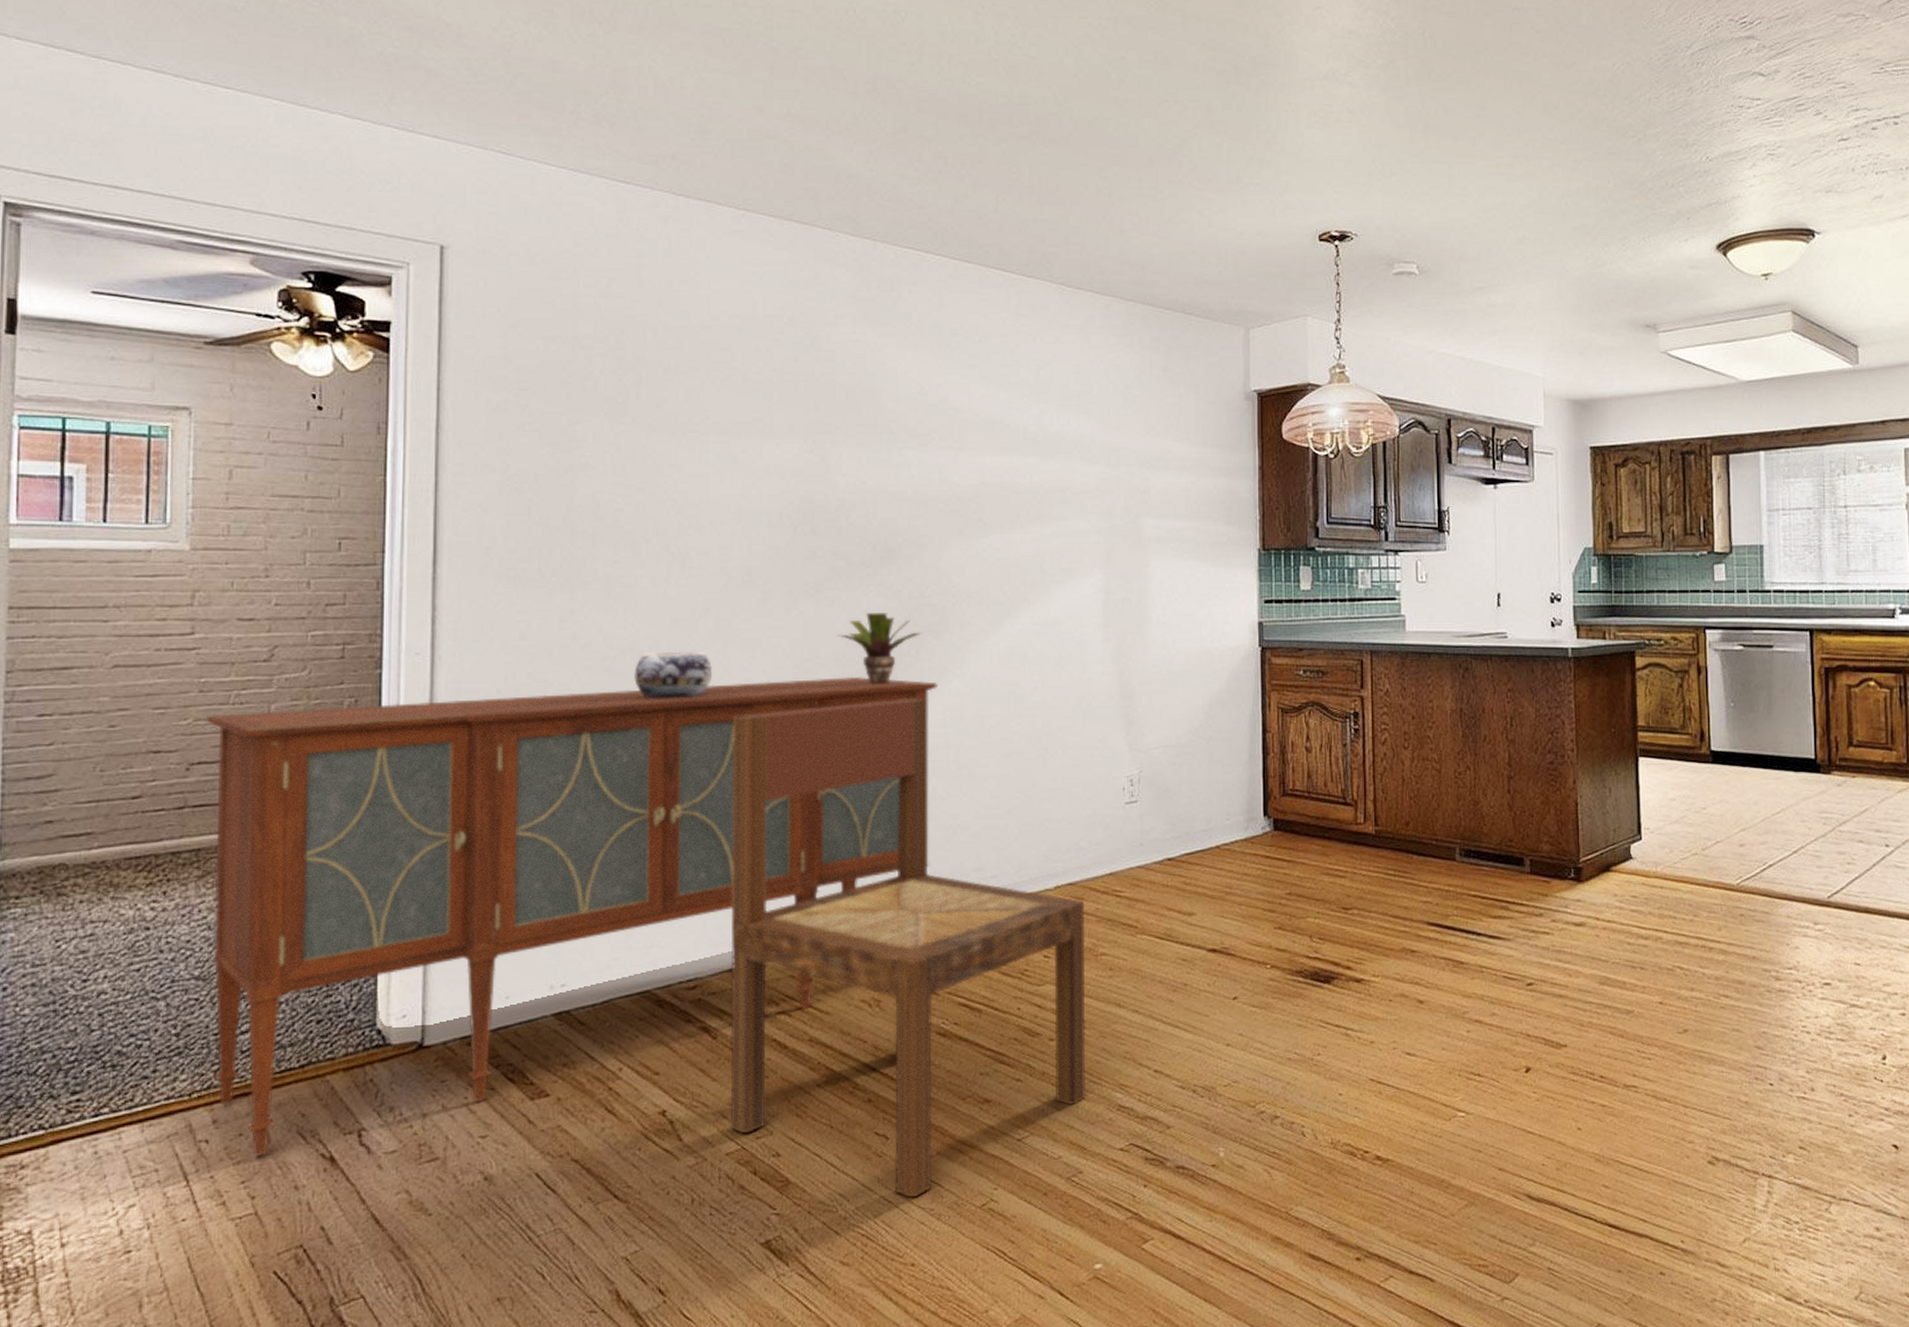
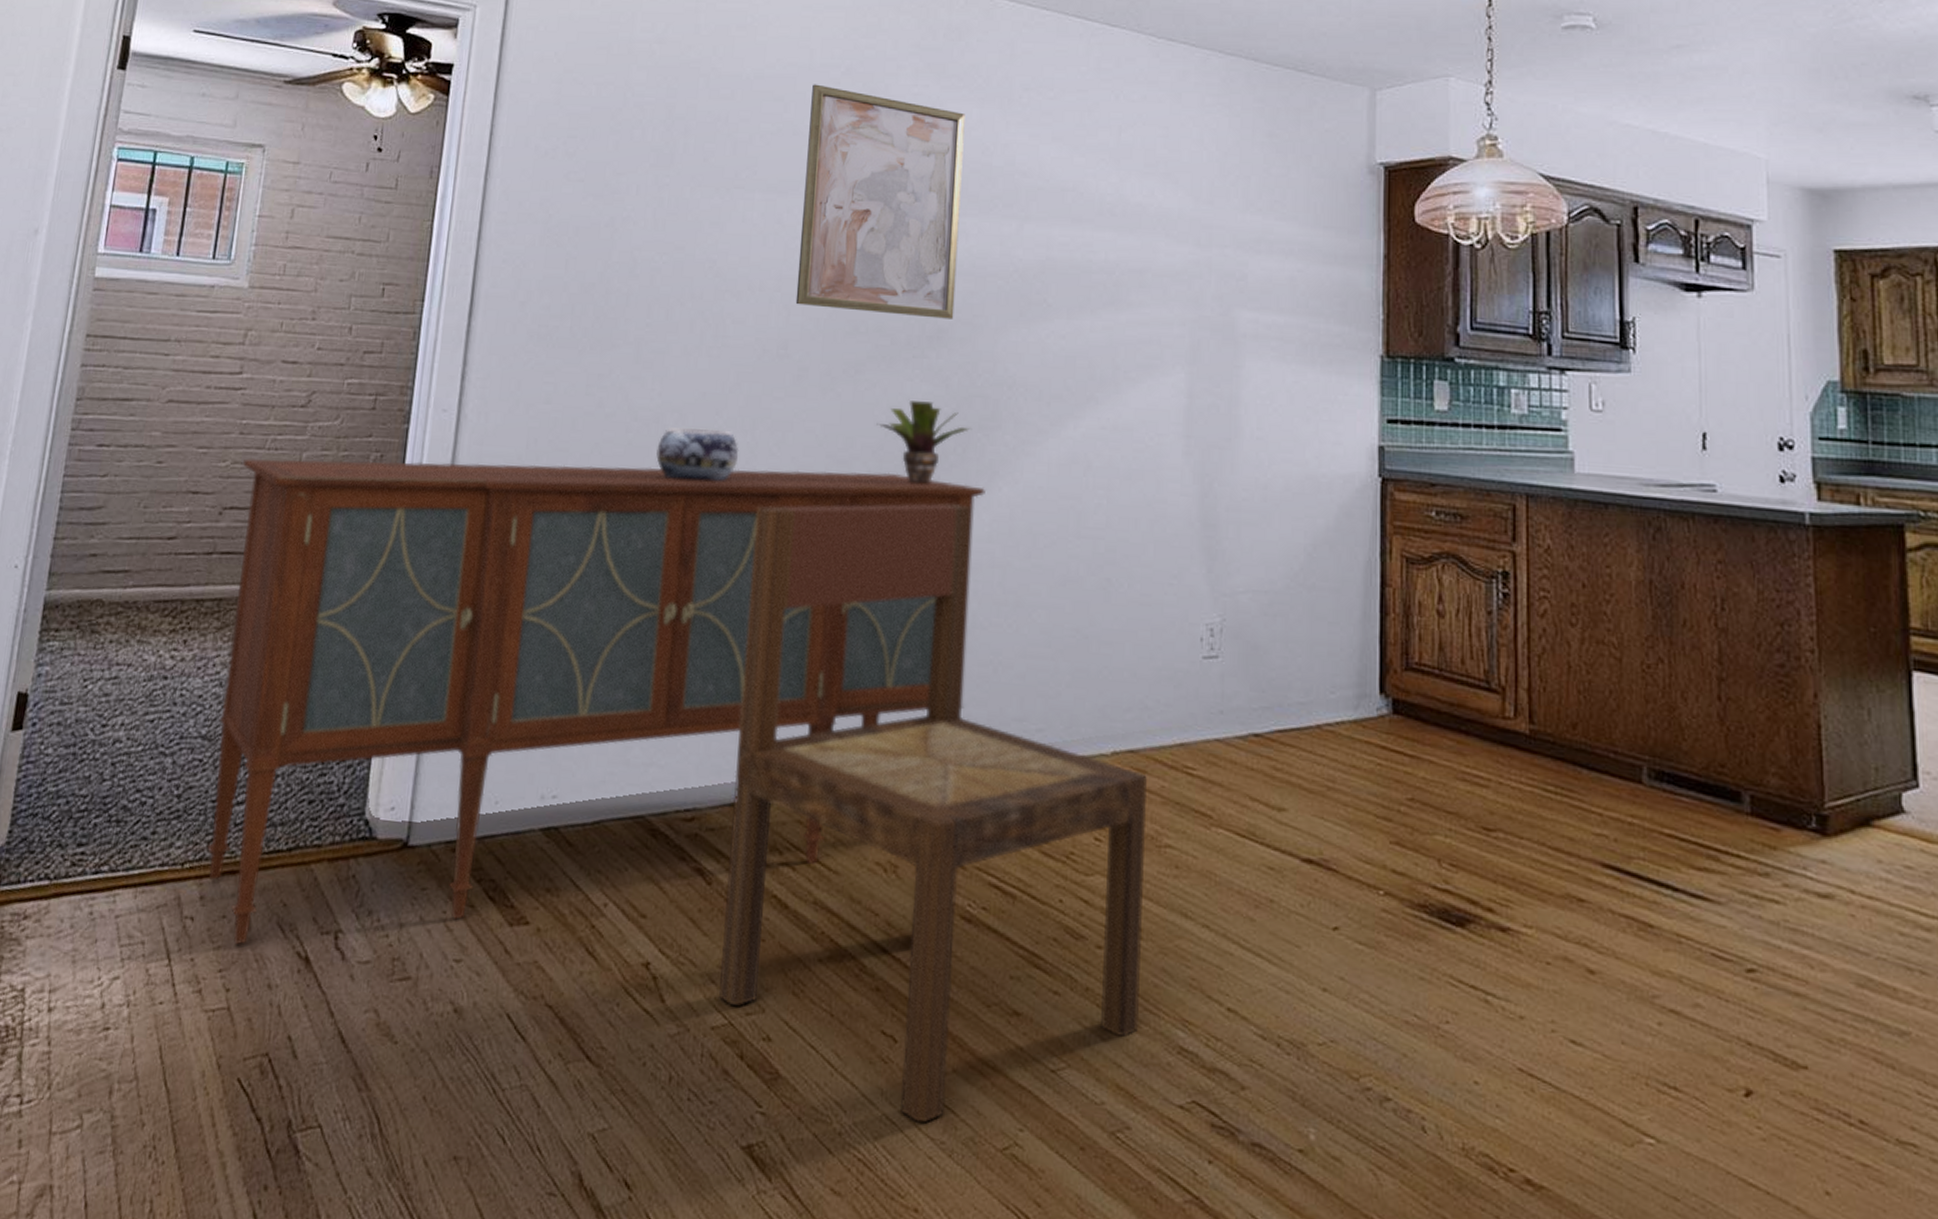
wall art: none [756,334,901,540] -> present [795,84,965,319]

